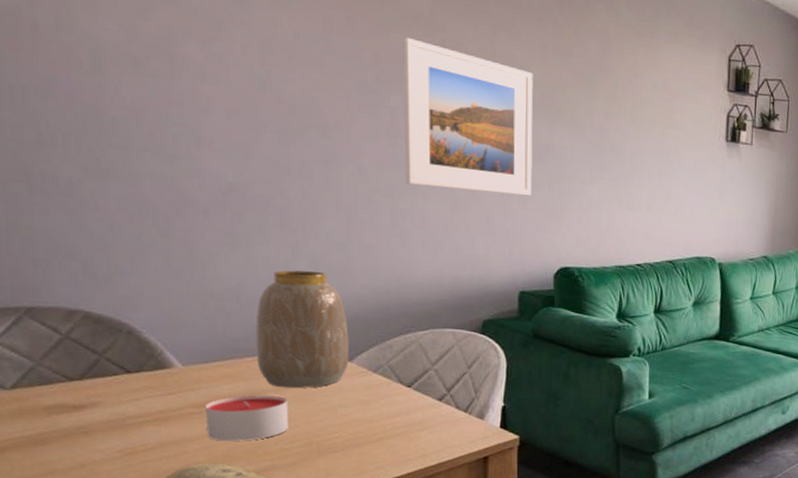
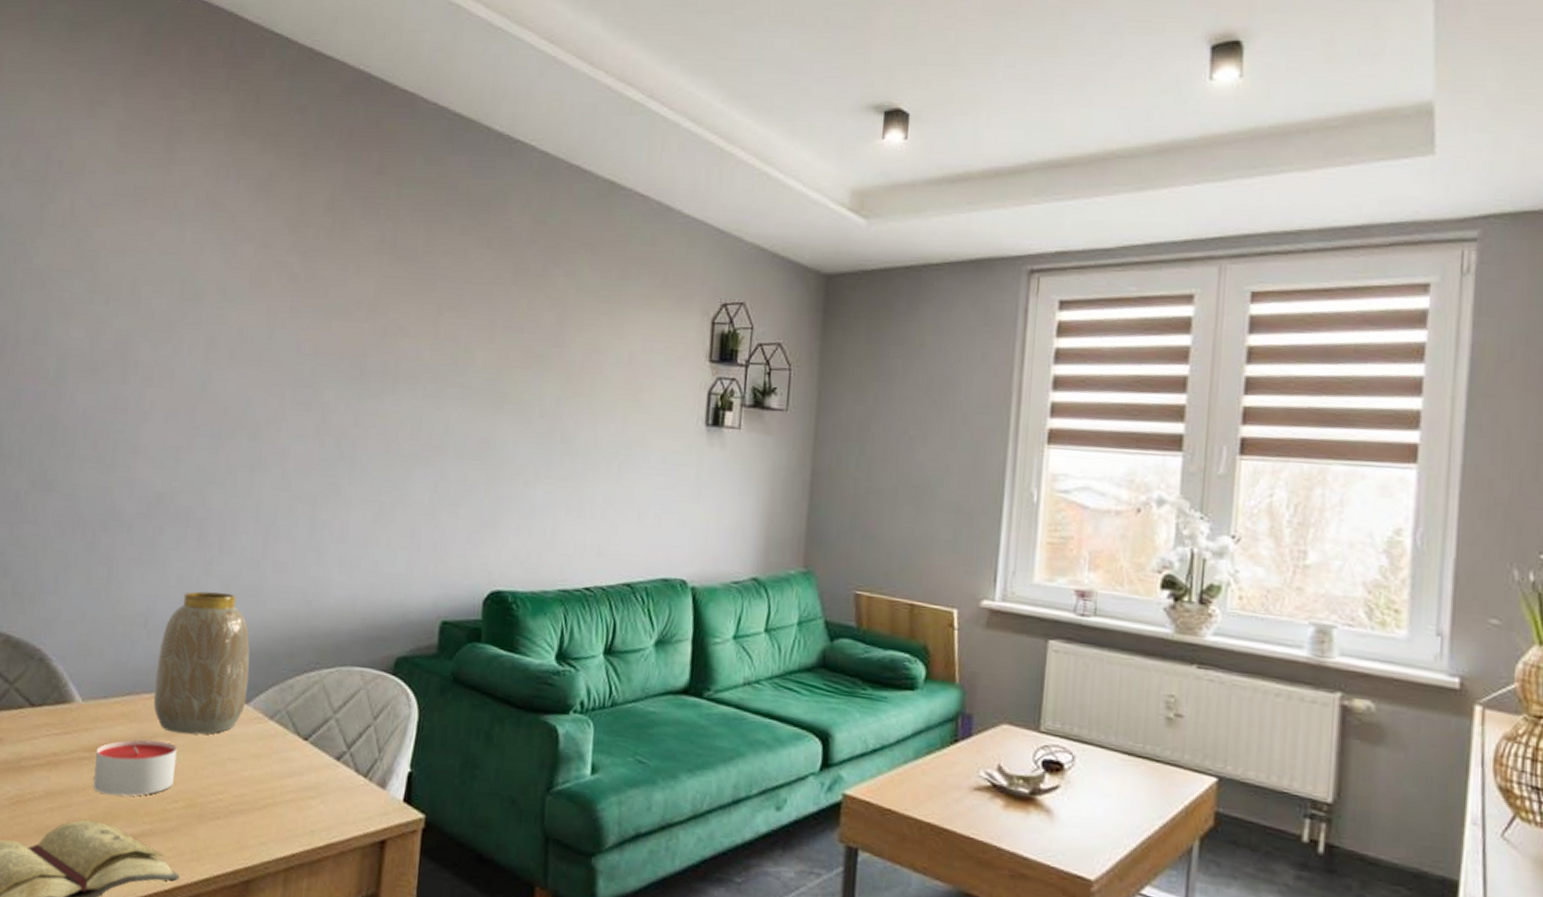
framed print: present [403,37,533,196] -> none [329,325,478,502]

